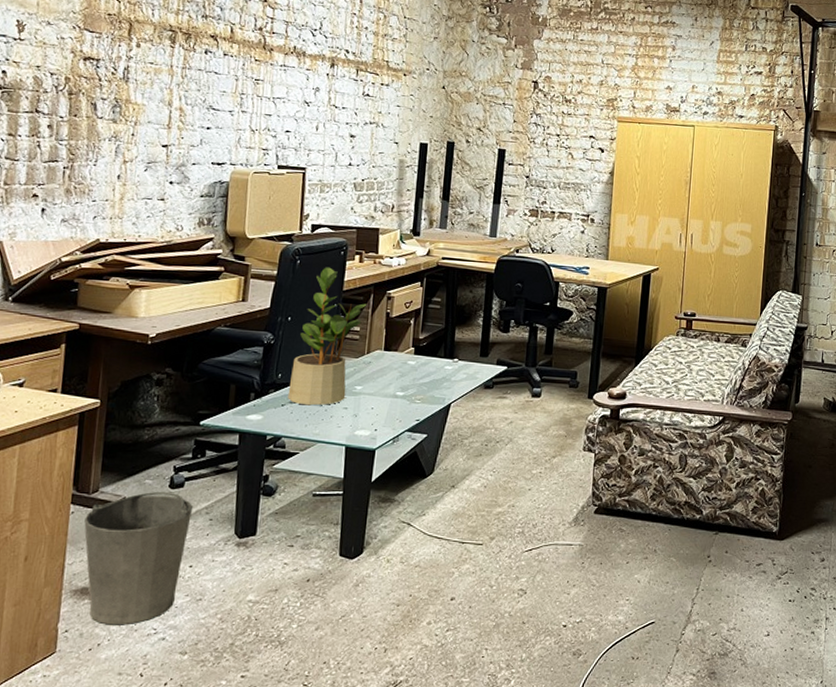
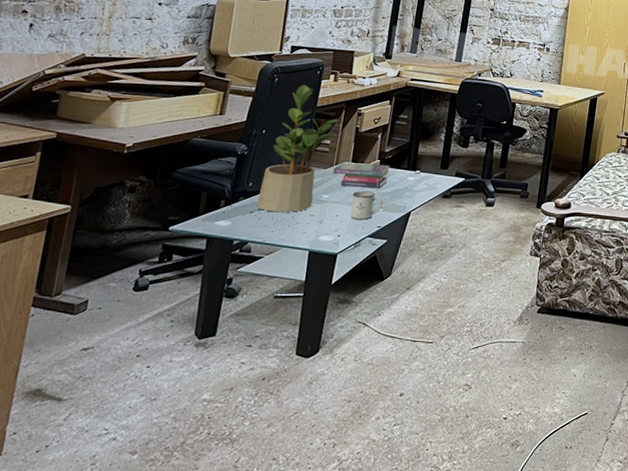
bucket: present [84,491,194,625] -> none [40,294,156,426]
books: none [364,351,426,379] -> present [332,162,390,189]
mug: none [386,381,421,413] -> present [350,190,383,220]

